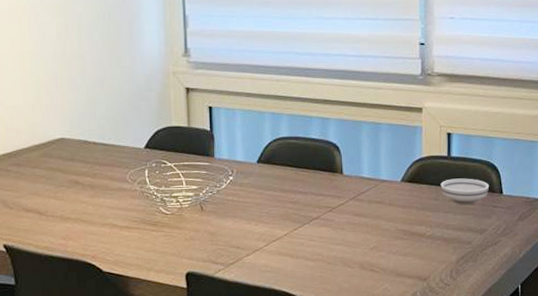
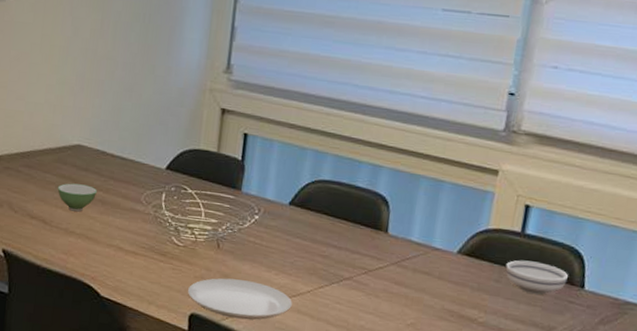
bowl: none [47,173,86,199] -> present [57,183,98,212]
plate: none [181,234,273,270] -> present [188,278,292,320]

